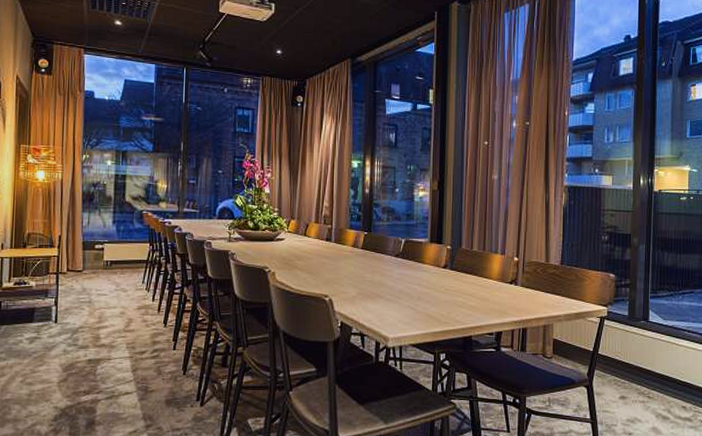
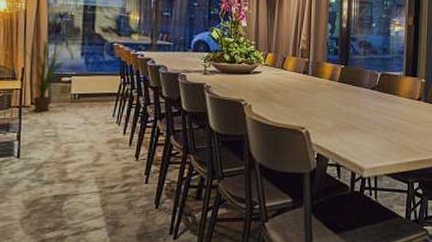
house plant: none [56,208,98,279] -> present [19,39,65,112]

